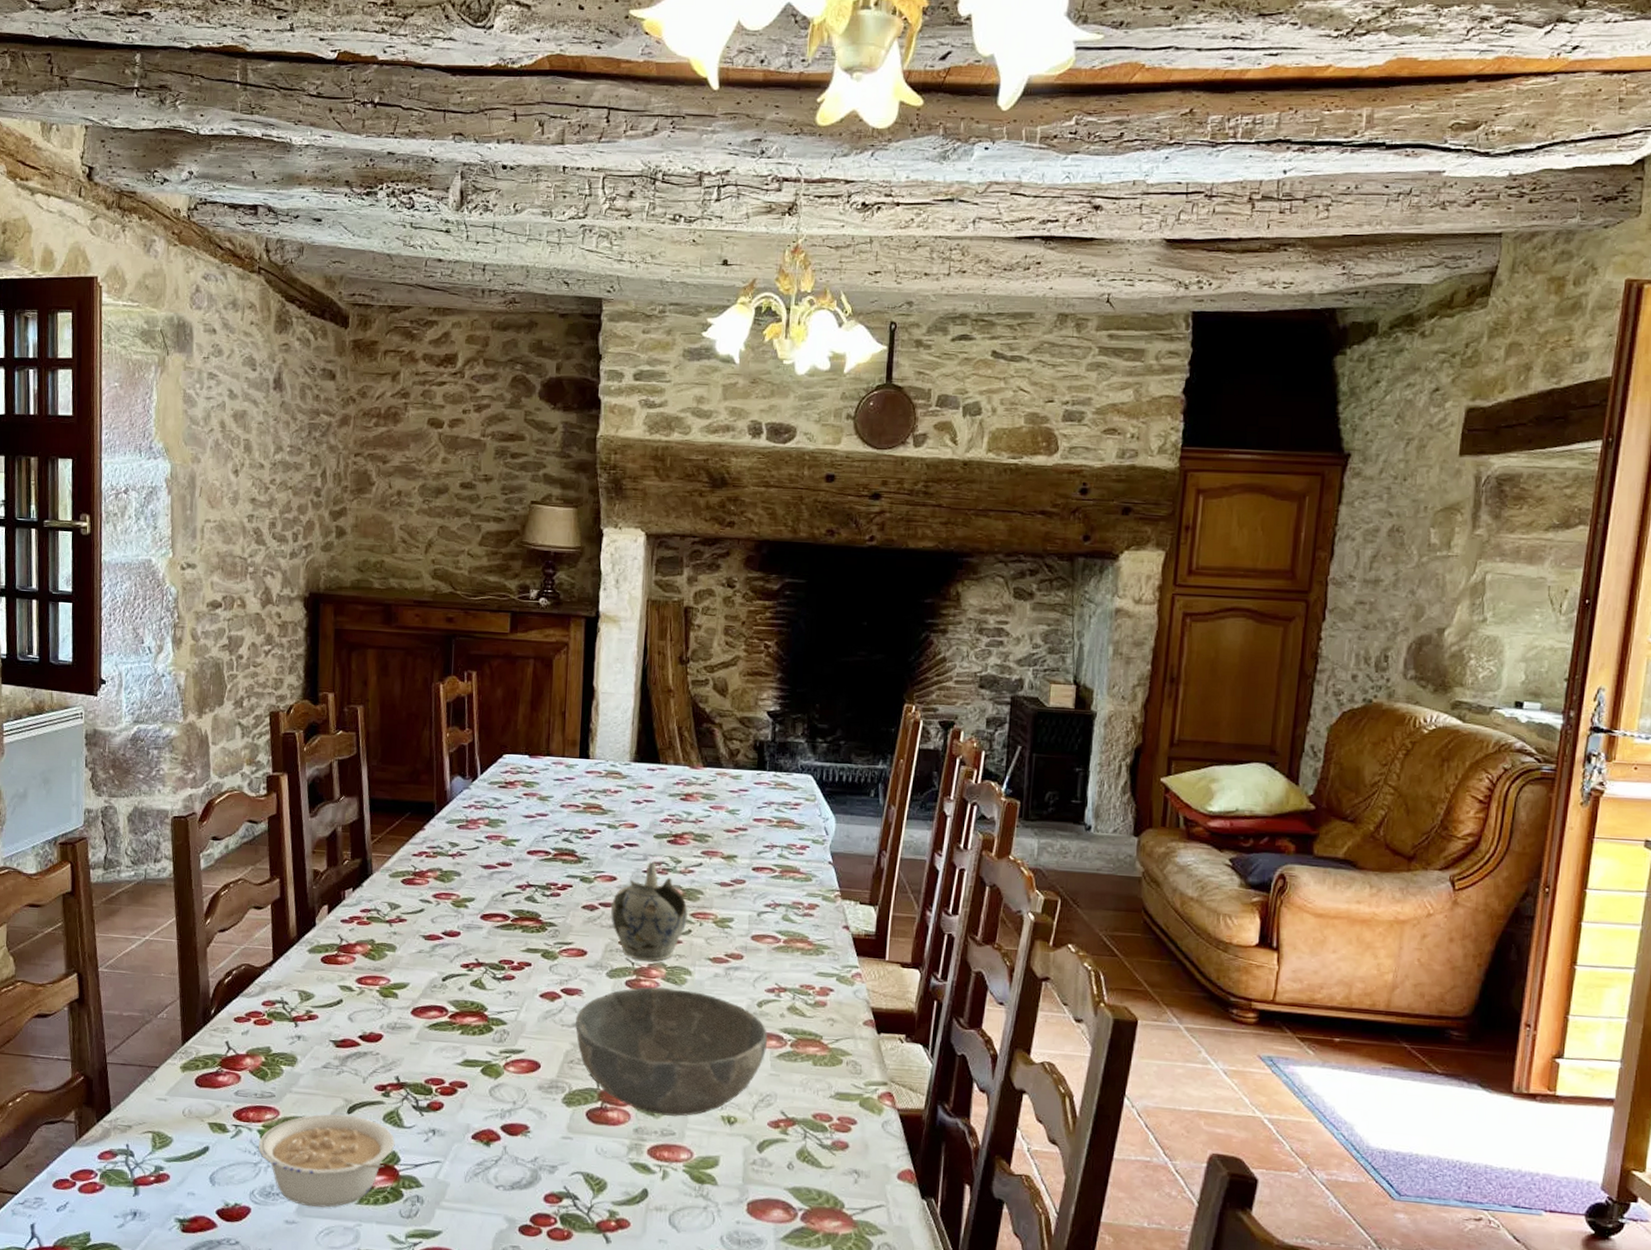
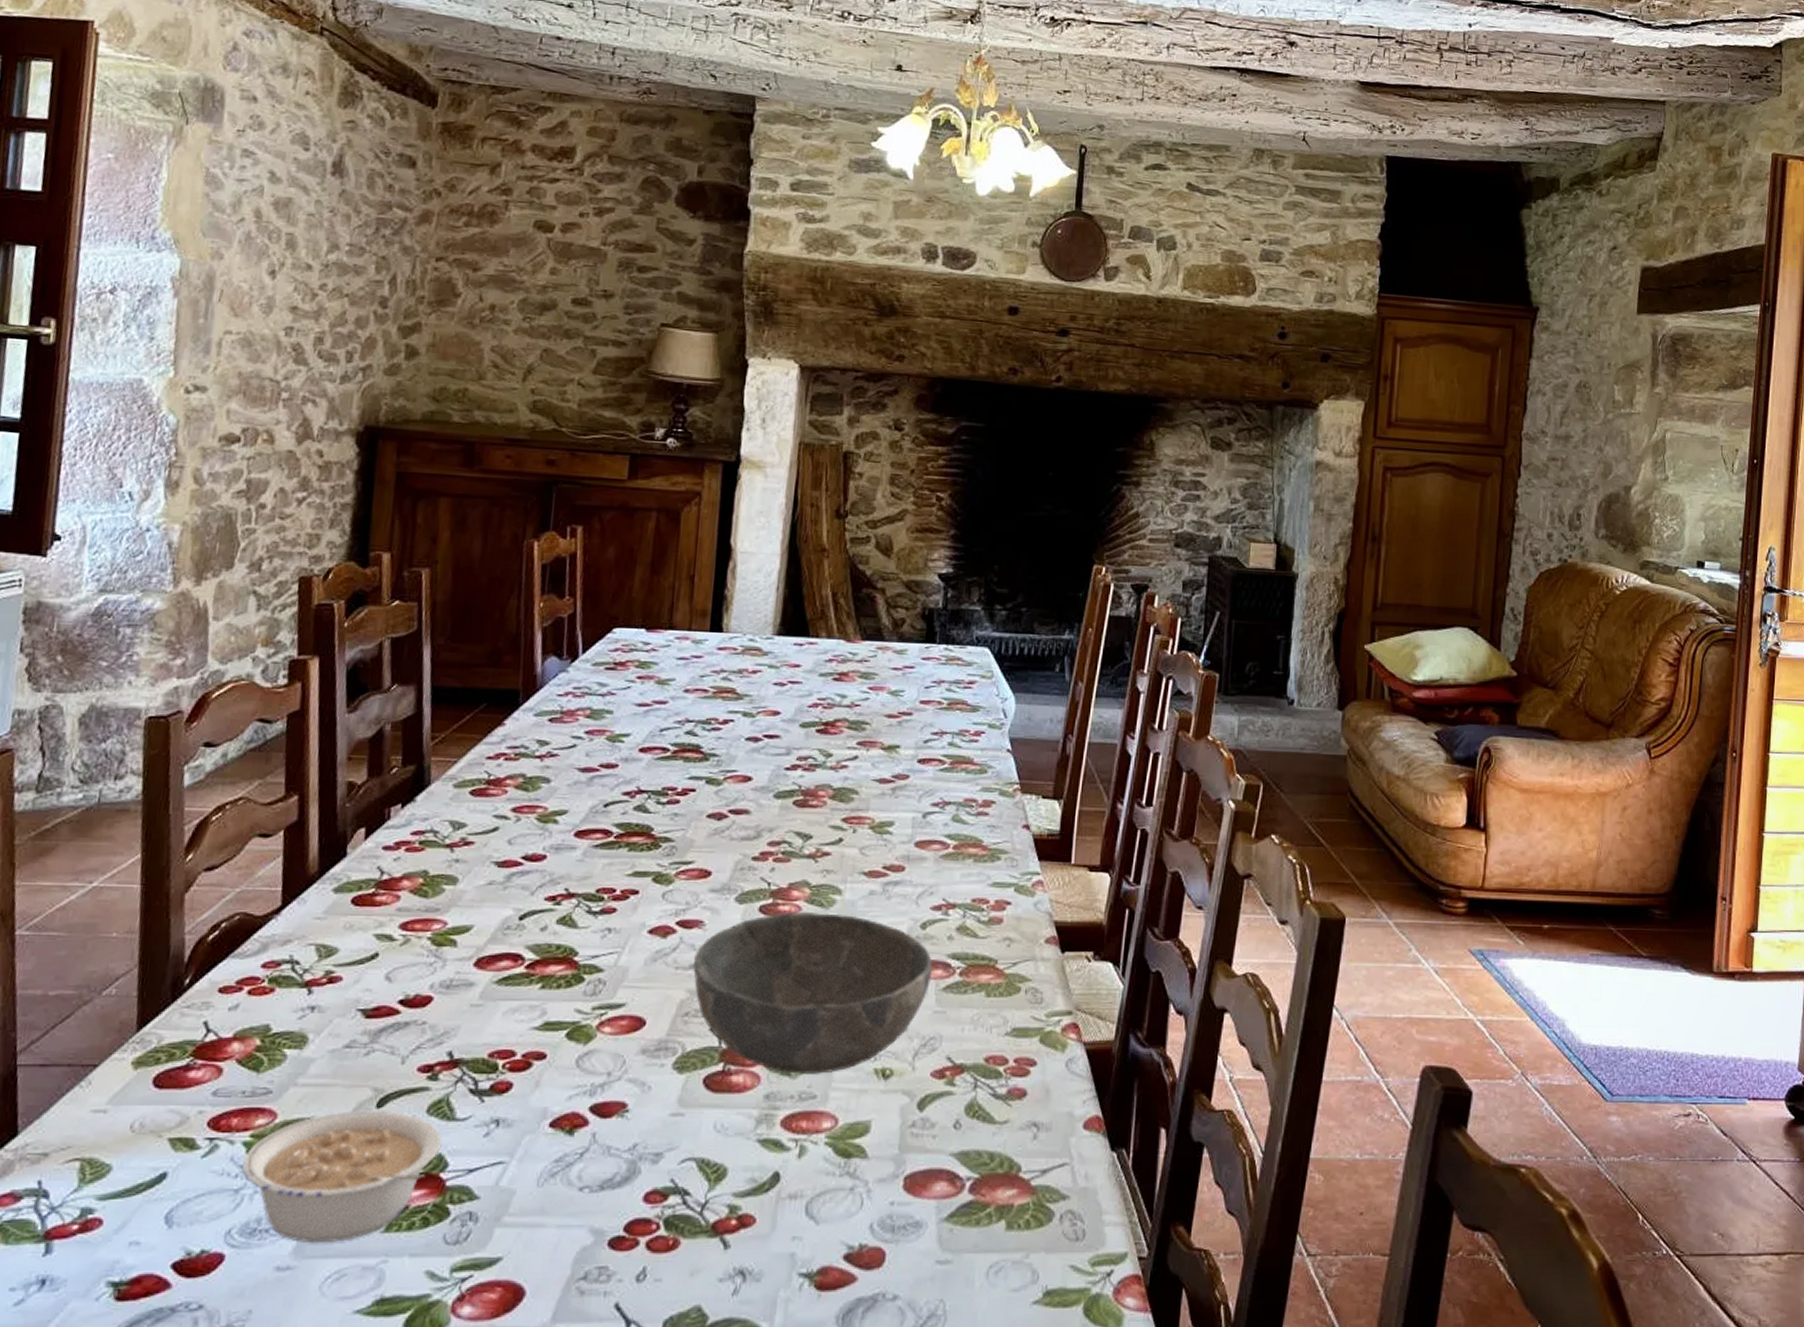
teapot: present [611,862,689,961] -> none [743,757,840,880]

